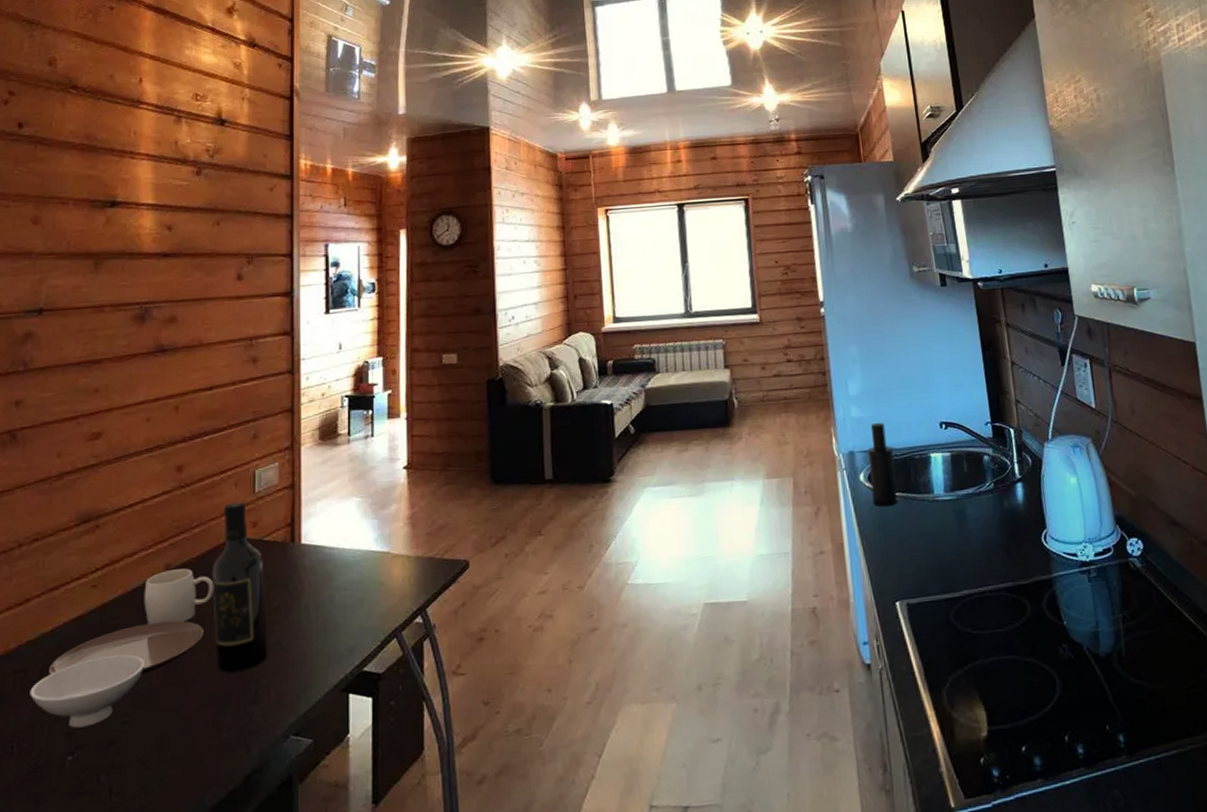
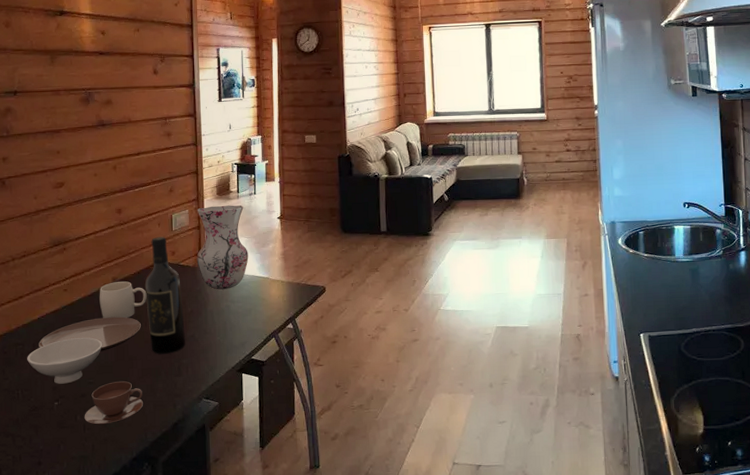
teacup: none [111,717,202,786] -> present [84,381,144,425]
vase: none [288,452,362,574] -> present [196,205,249,290]
soap dispenser: present [867,422,898,506] -> none [625,200,647,263]

